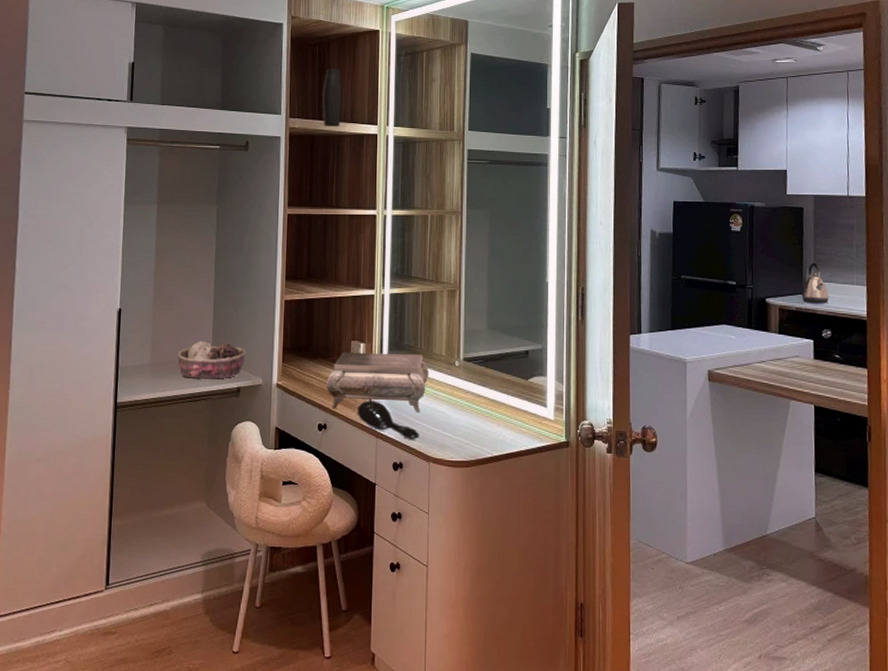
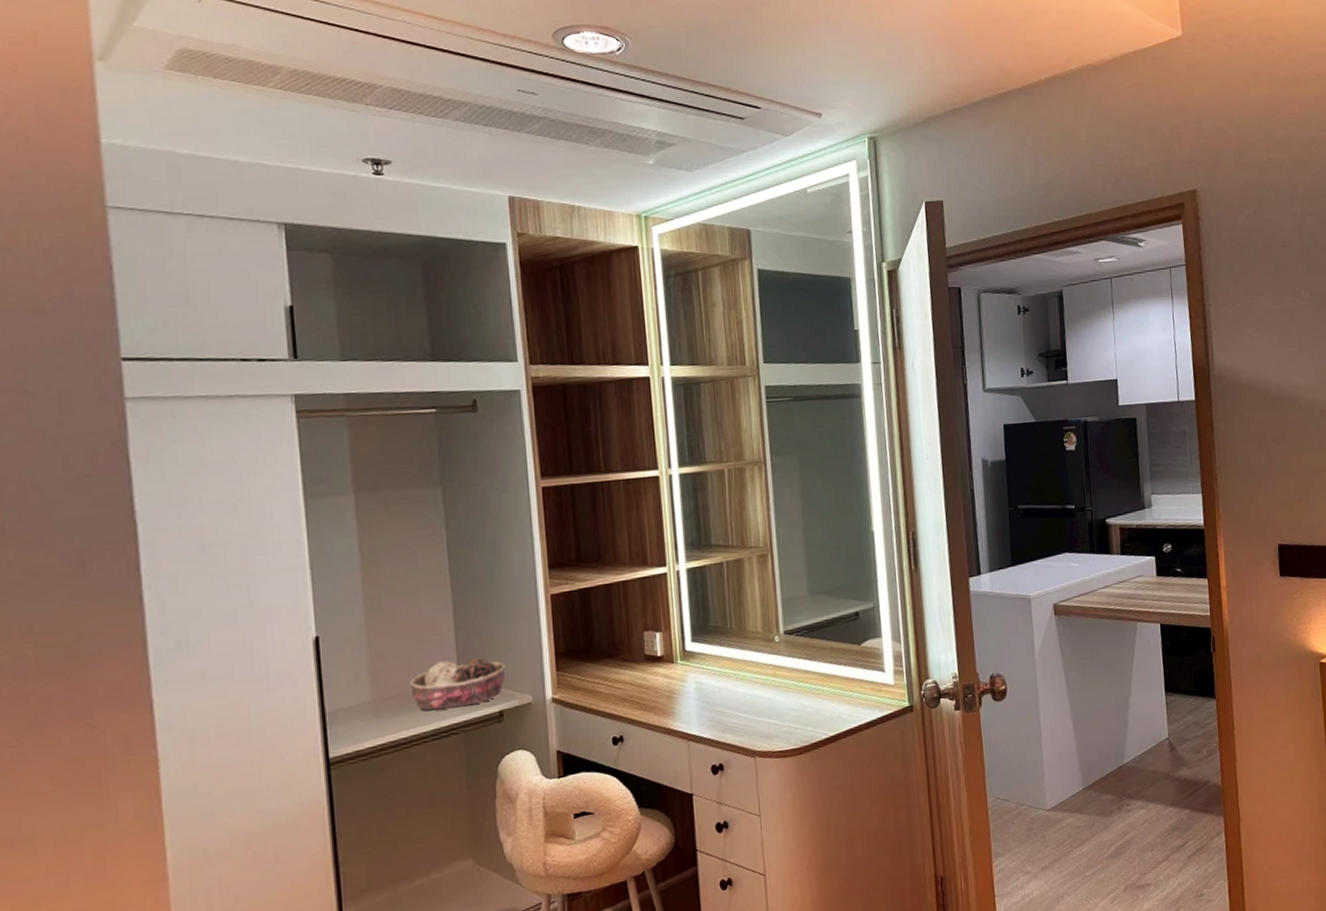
vase: present [321,69,343,128] -> none [570,298,601,373]
jewelry box: present [326,351,429,412] -> none [617,635,744,717]
hairbrush: present [357,400,419,440] -> none [659,698,740,736]
kettle: present [801,262,830,305] -> none [1140,475,1168,520]

